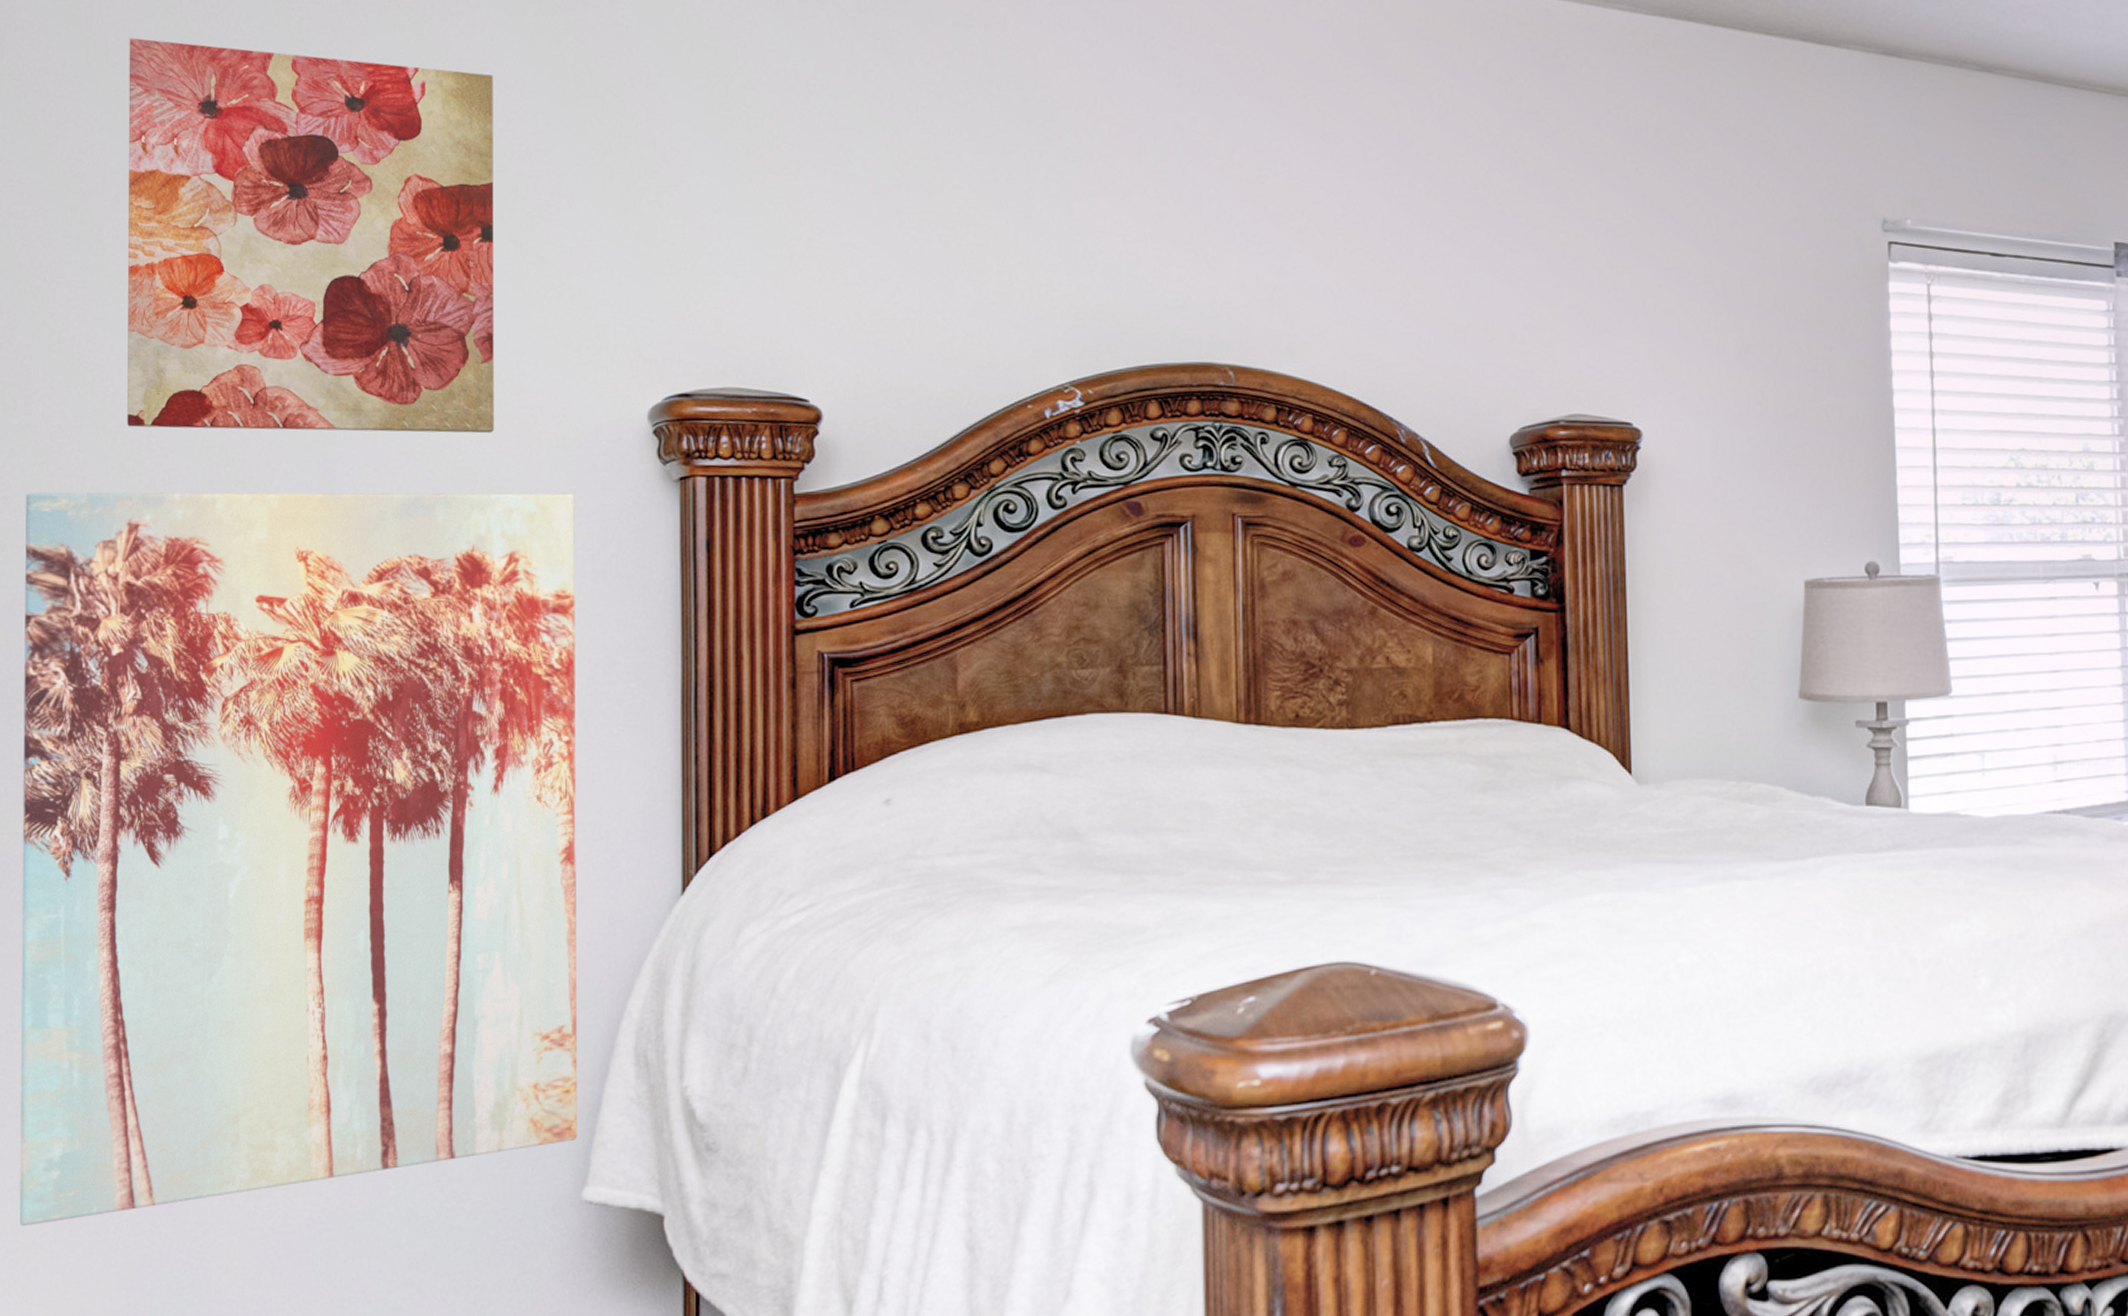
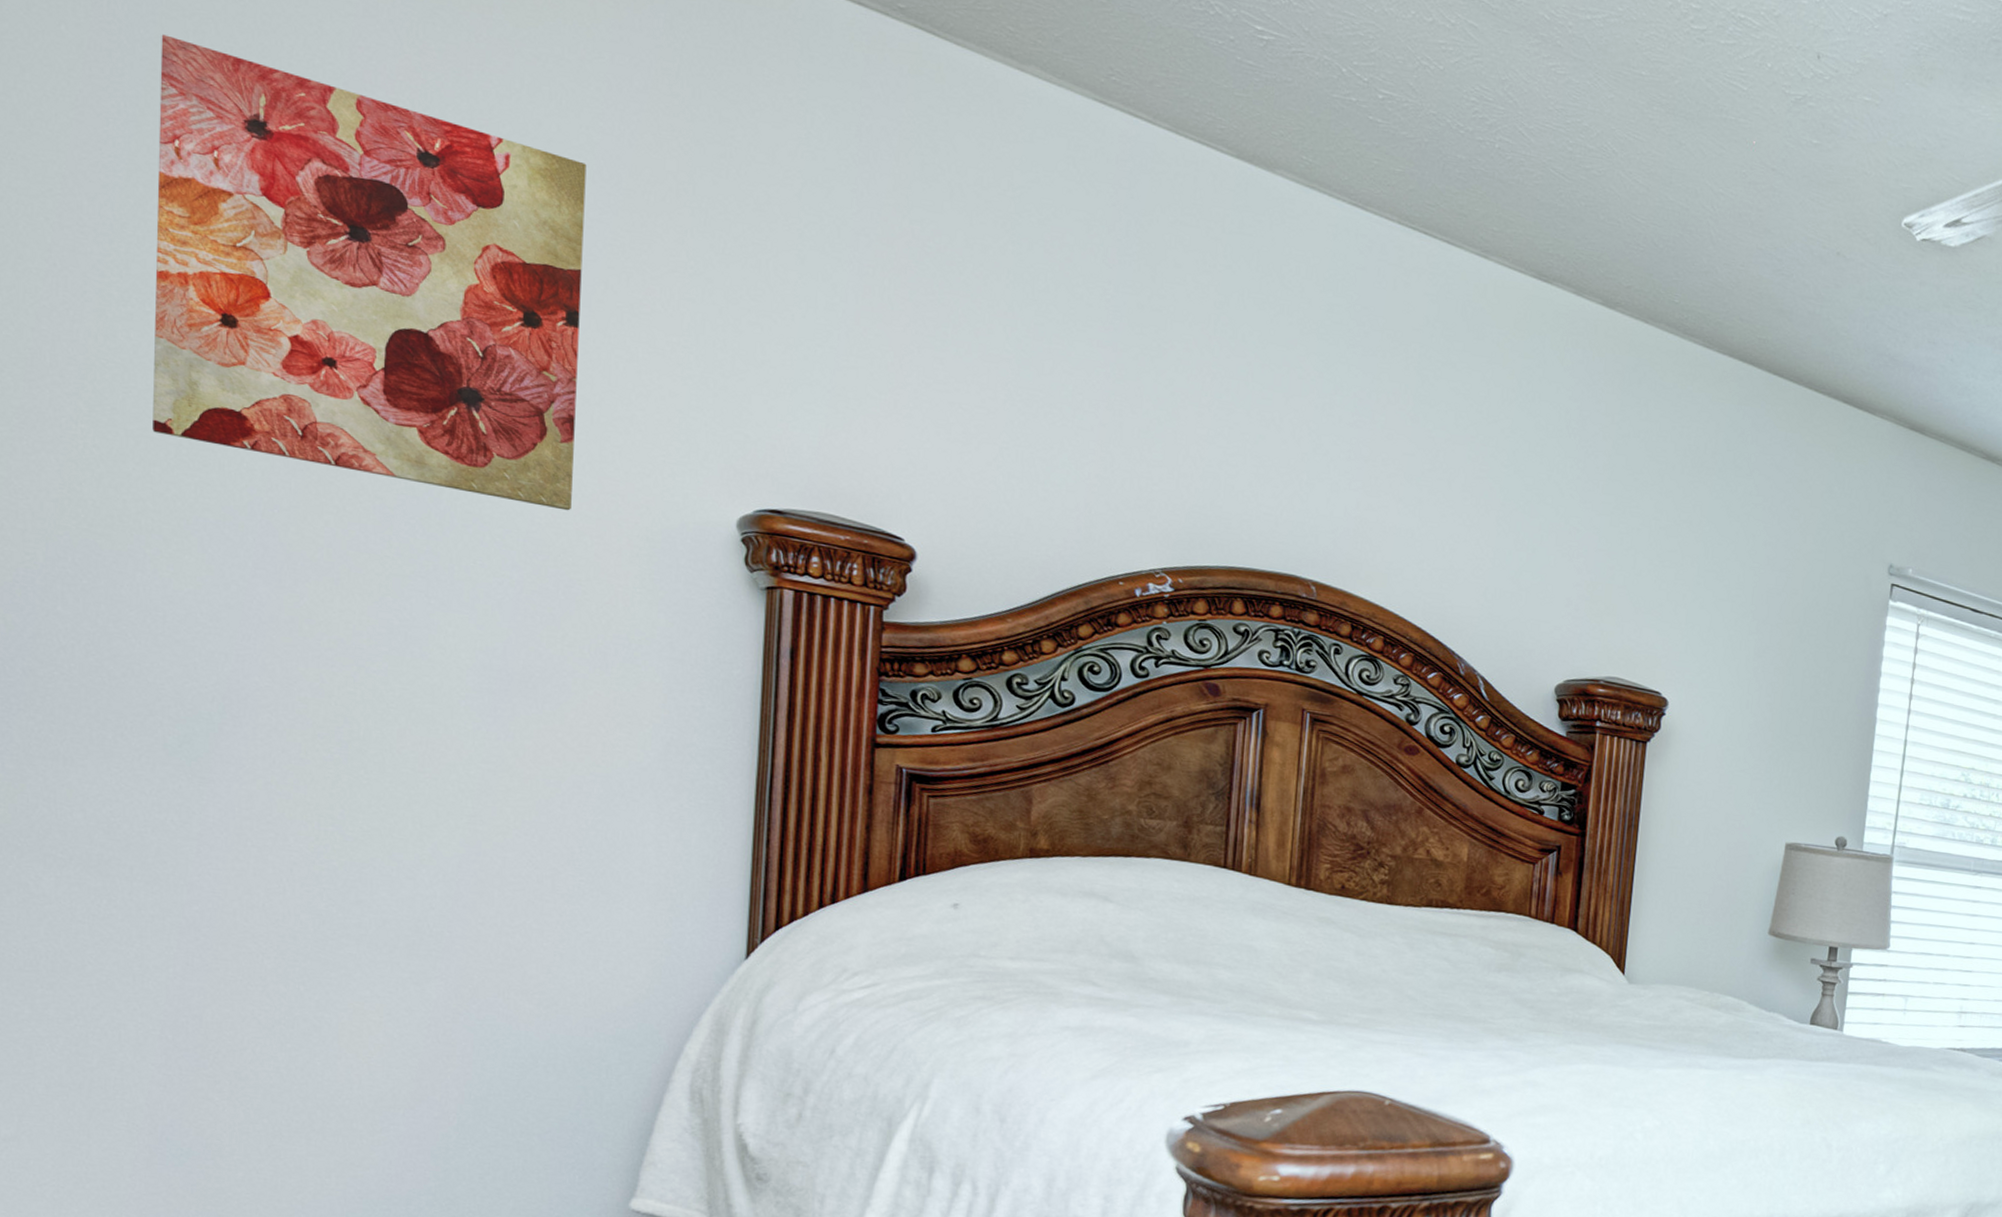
wall art: present [20,492,577,1226] -> none [17,477,655,1175]

